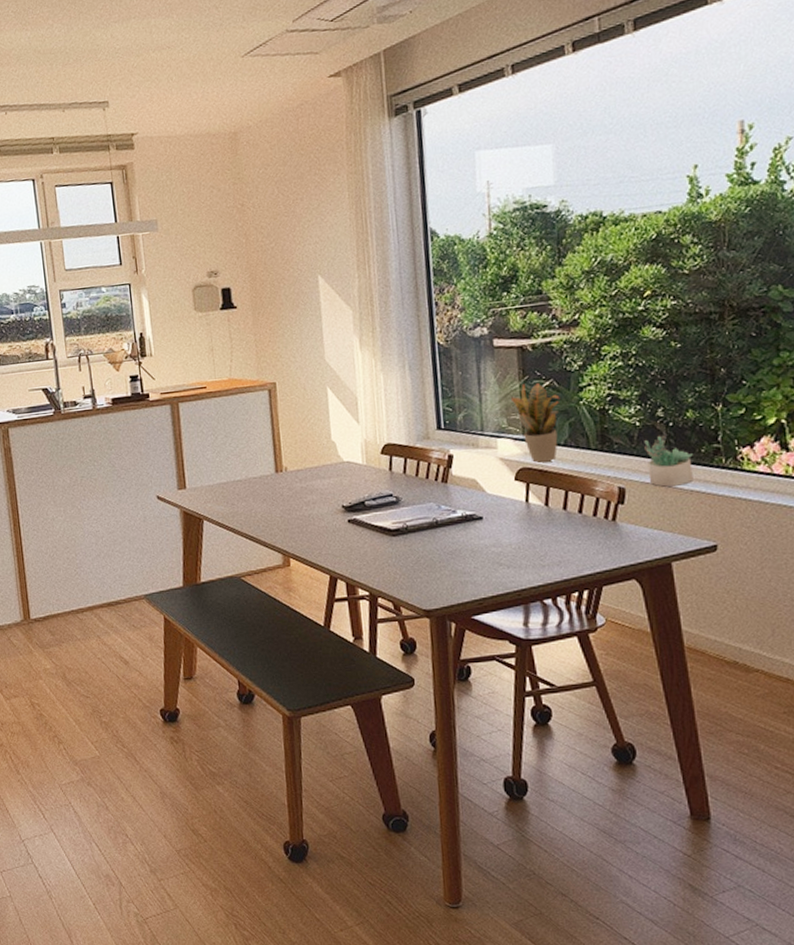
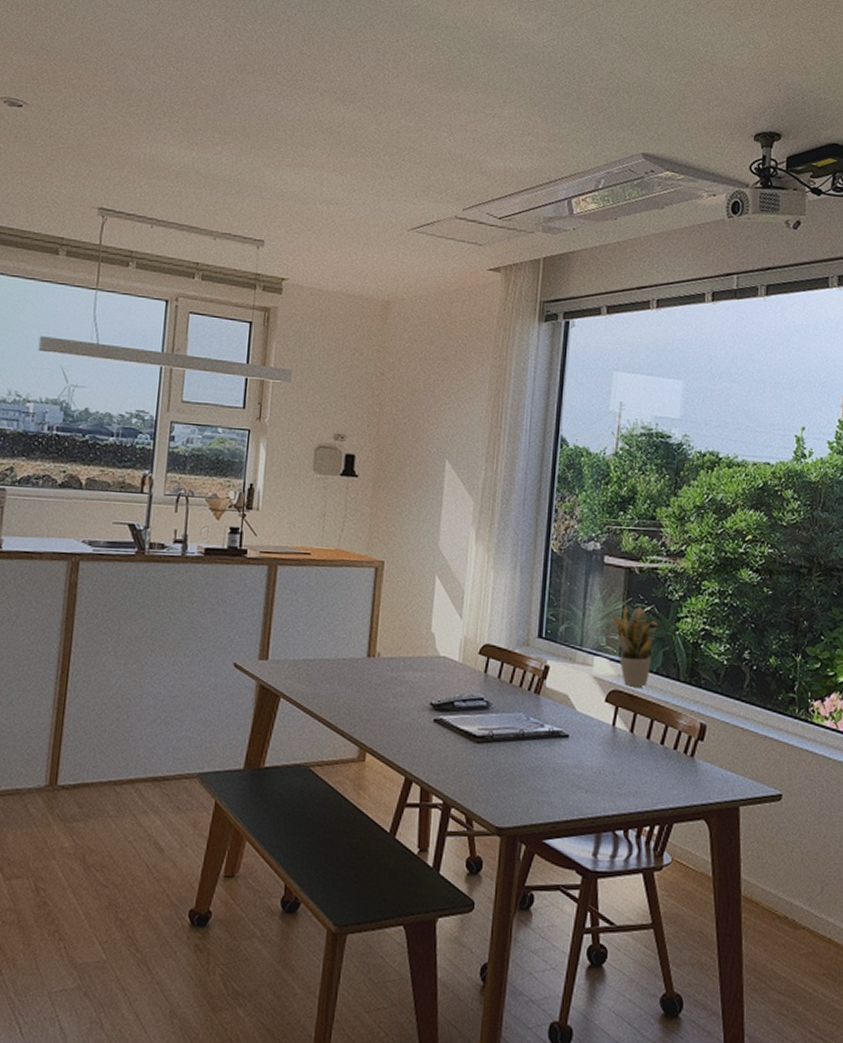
succulent plant: present [644,435,693,487] -> none [728,676,771,730]

